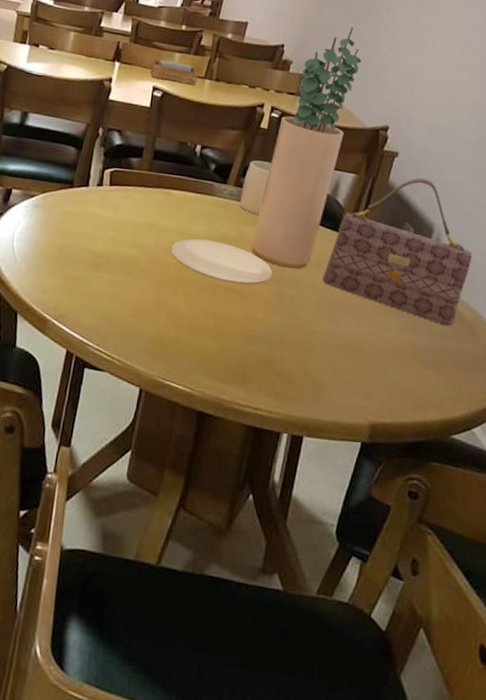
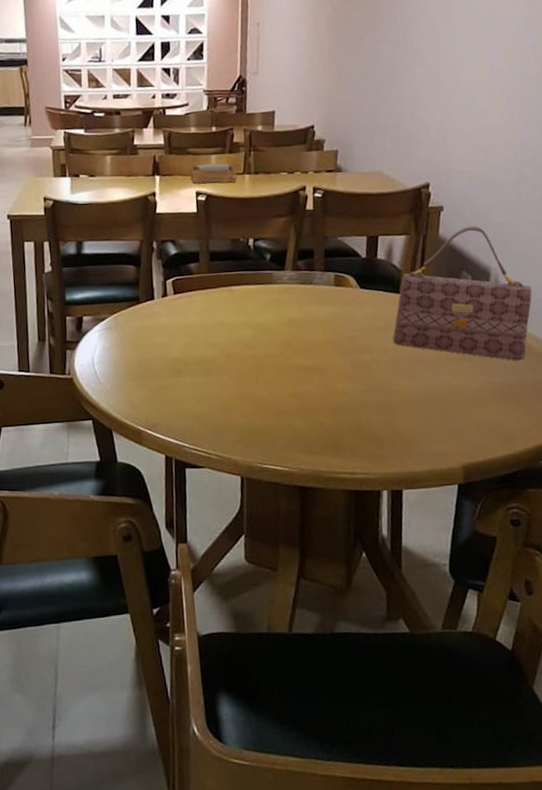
plate: present [171,238,272,285] -> none [244,325,344,363]
mug: present [240,160,272,215] -> none [300,241,324,294]
vase: present [251,27,362,269] -> none [319,94,392,338]

